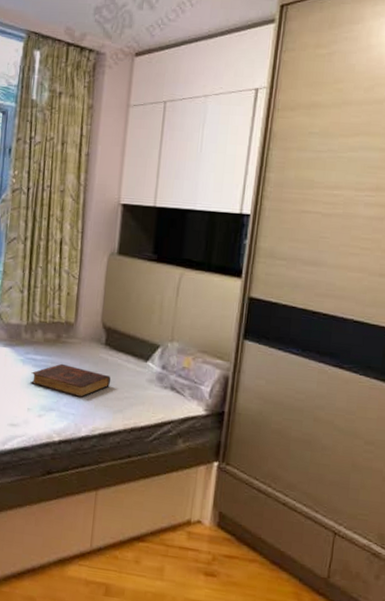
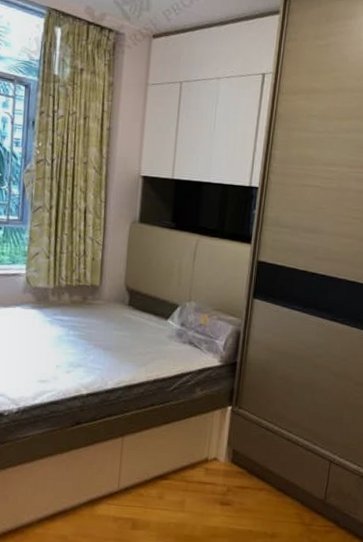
book: present [30,363,111,397] -> none [58,323,135,354]

